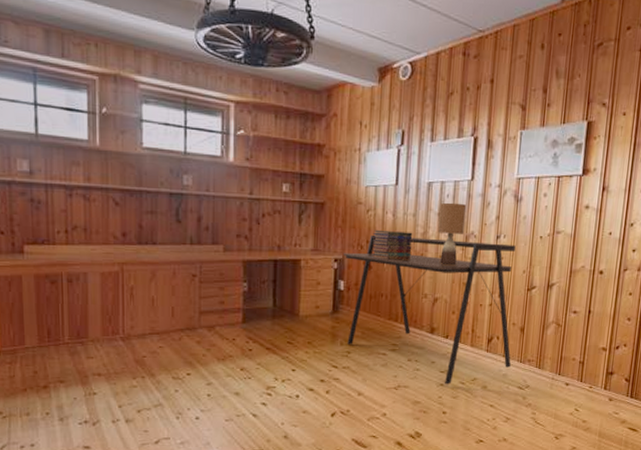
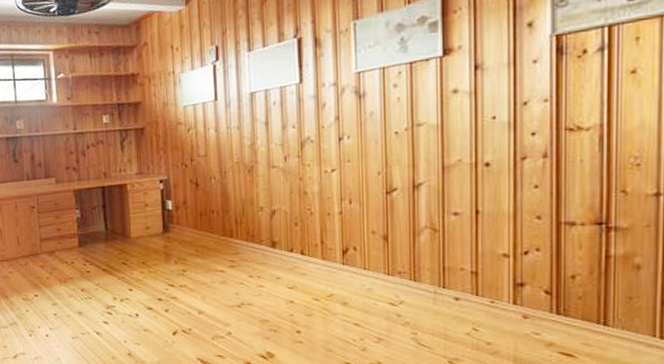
desk: present [344,236,516,385] -> none [168,145,375,301]
book stack: present [372,229,413,260] -> none [196,145,241,176]
table lamp: present [437,202,467,265] -> none [265,108,298,175]

